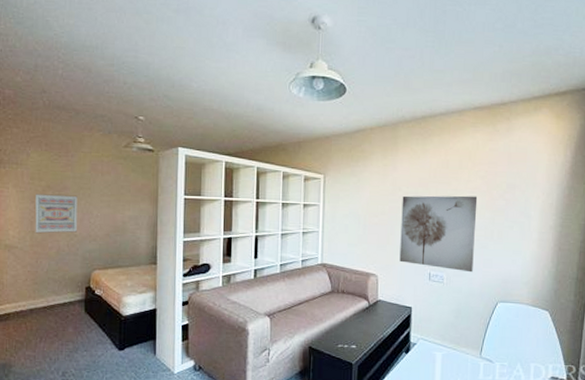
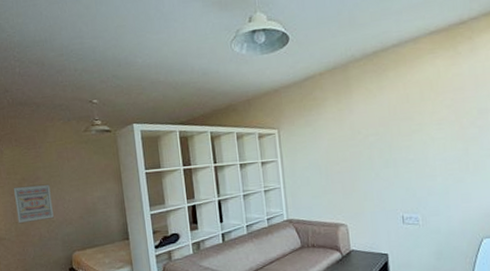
wall art: present [399,195,478,273] -> none [363,127,450,210]

